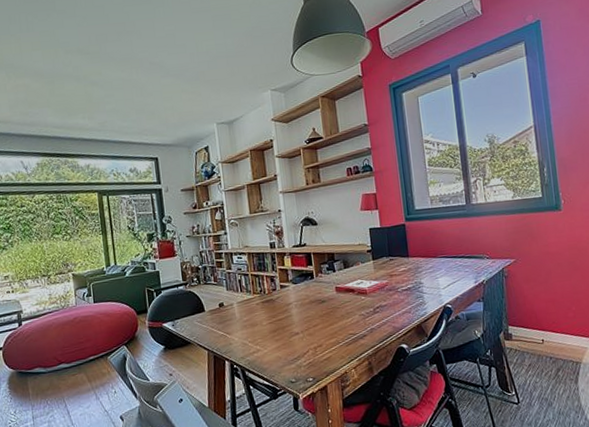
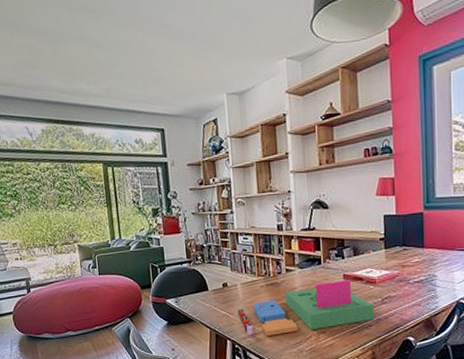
board game: none [235,292,368,355] -> present [238,280,375,337]

